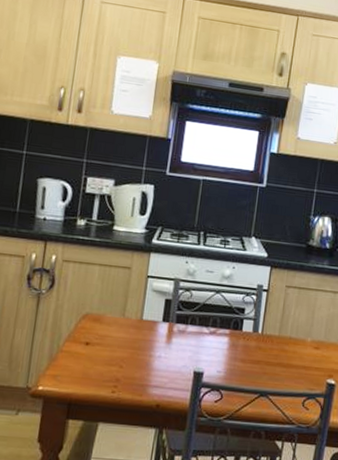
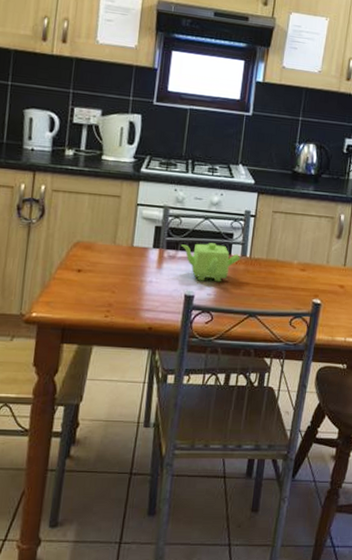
teapot: none [190,317,252,359] -> present [180,243,240,282]

